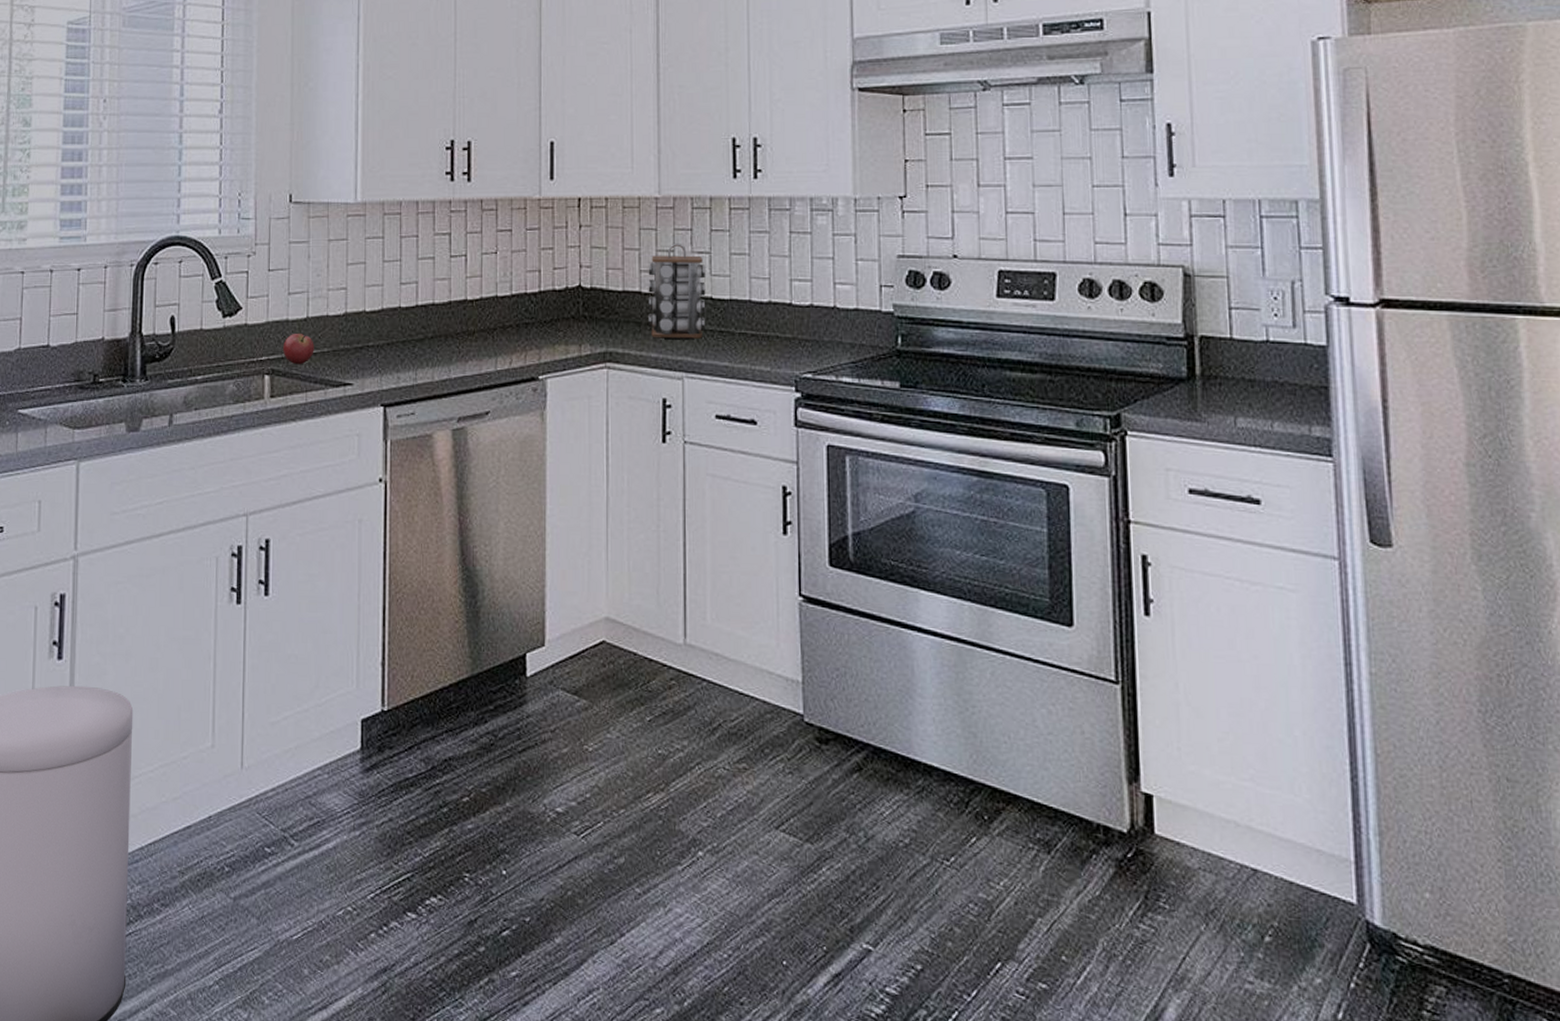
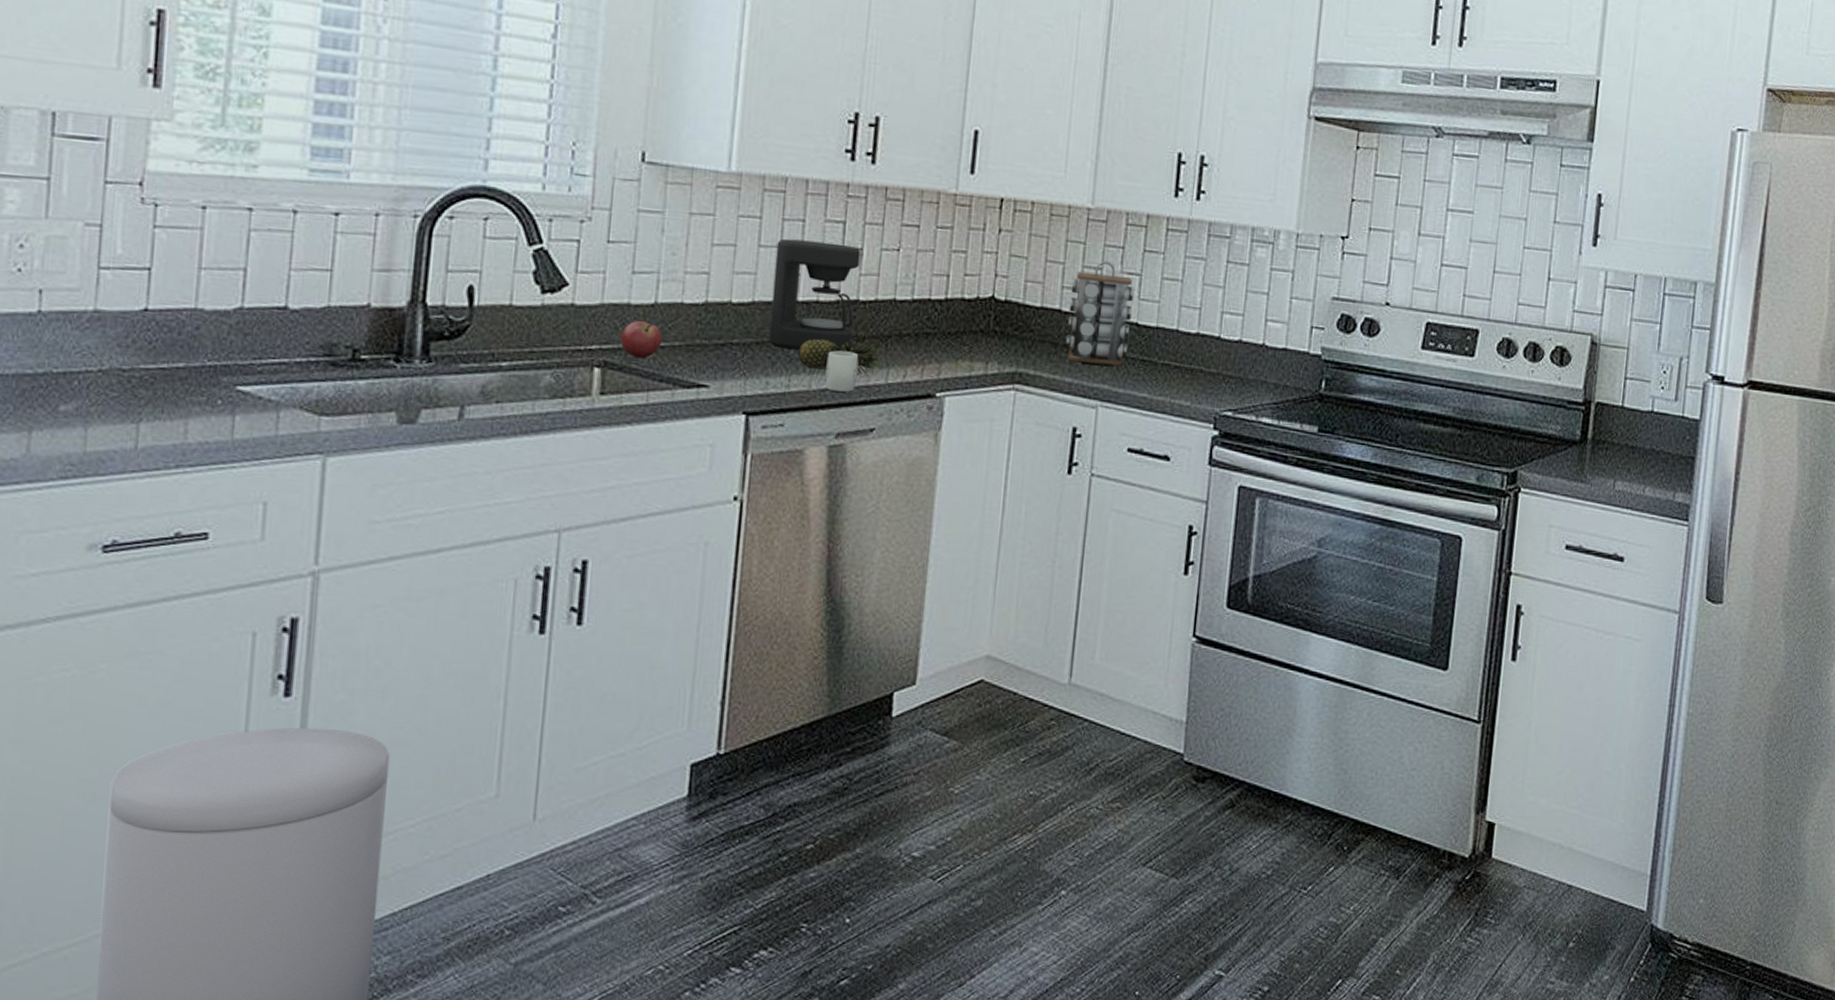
coffee maker: none [397,253,465,347] -> present [769,238,861,350]
fruit: none [422,336,490,366] -> present [798,339,881,376]
mug: none [445,345,471,381] -> present [825,350,859,392]

